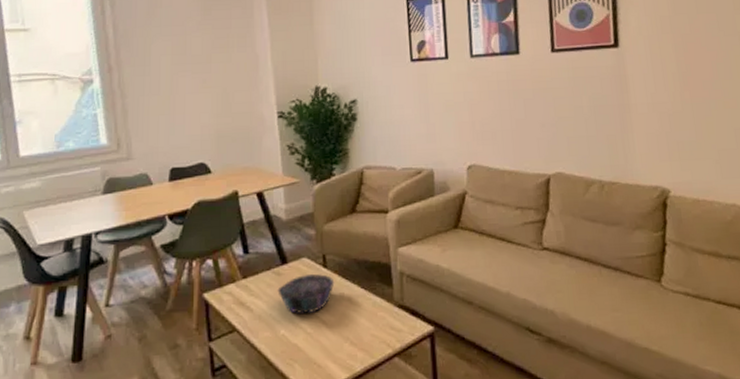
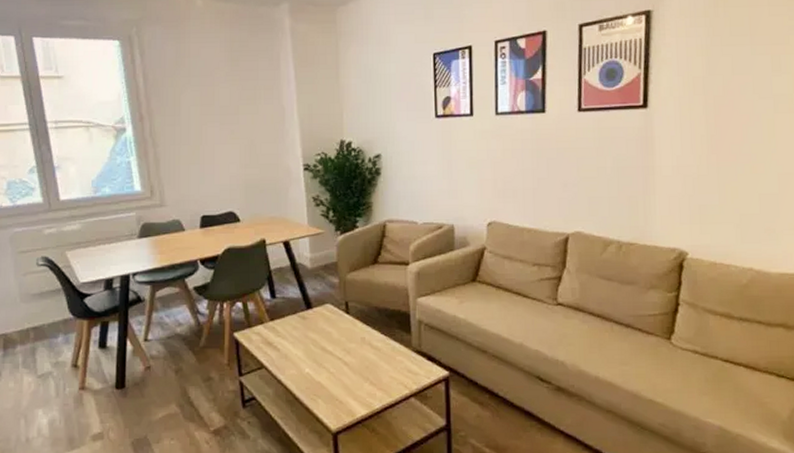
decorative bowl: present [277,273,335,314] -> none [302,318,357,354]

